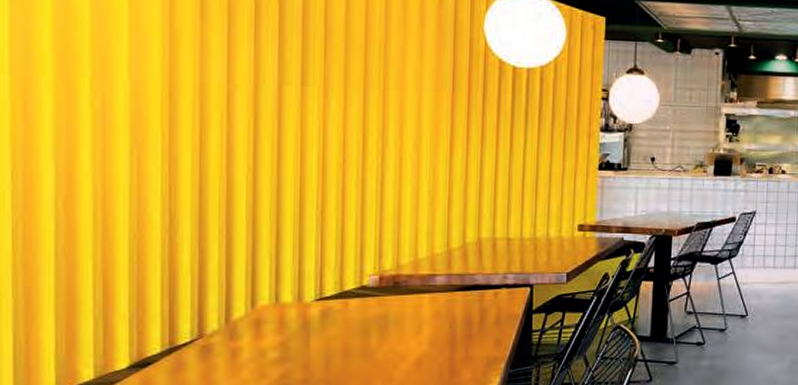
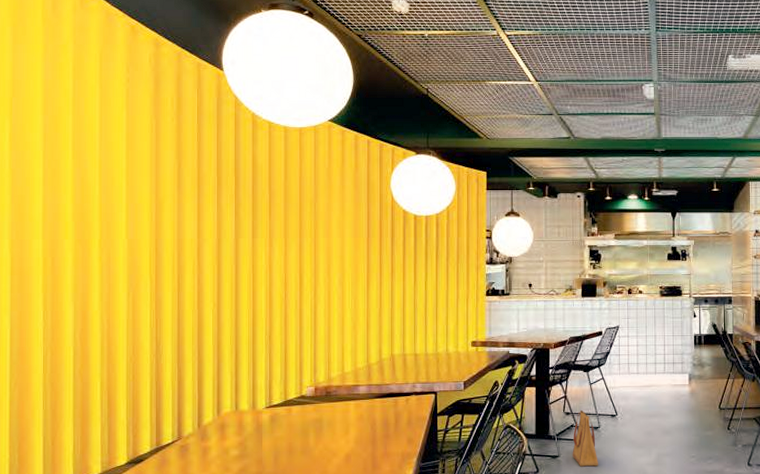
shopping bag: none [692,308,723,375] -> present [572,409,598,467]

